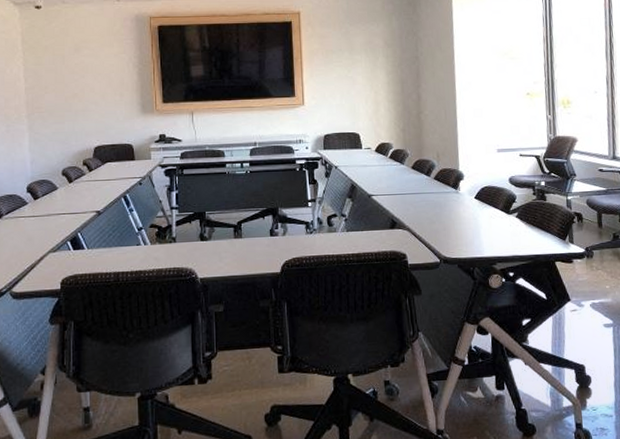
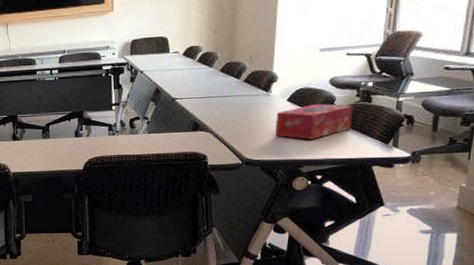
tissue box: none [466,201,533,237] -> present [275,103,353,140]

